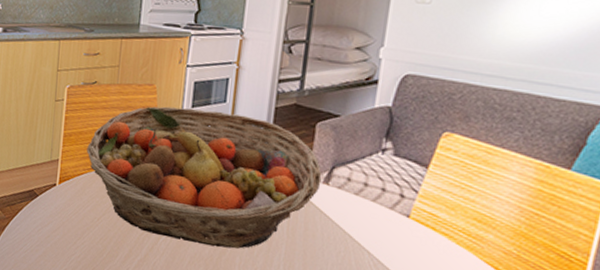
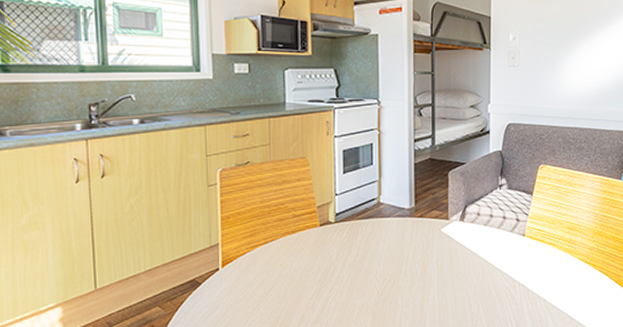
fruit basket: present [87,106,322,249] -> none [247,173,458,296]

